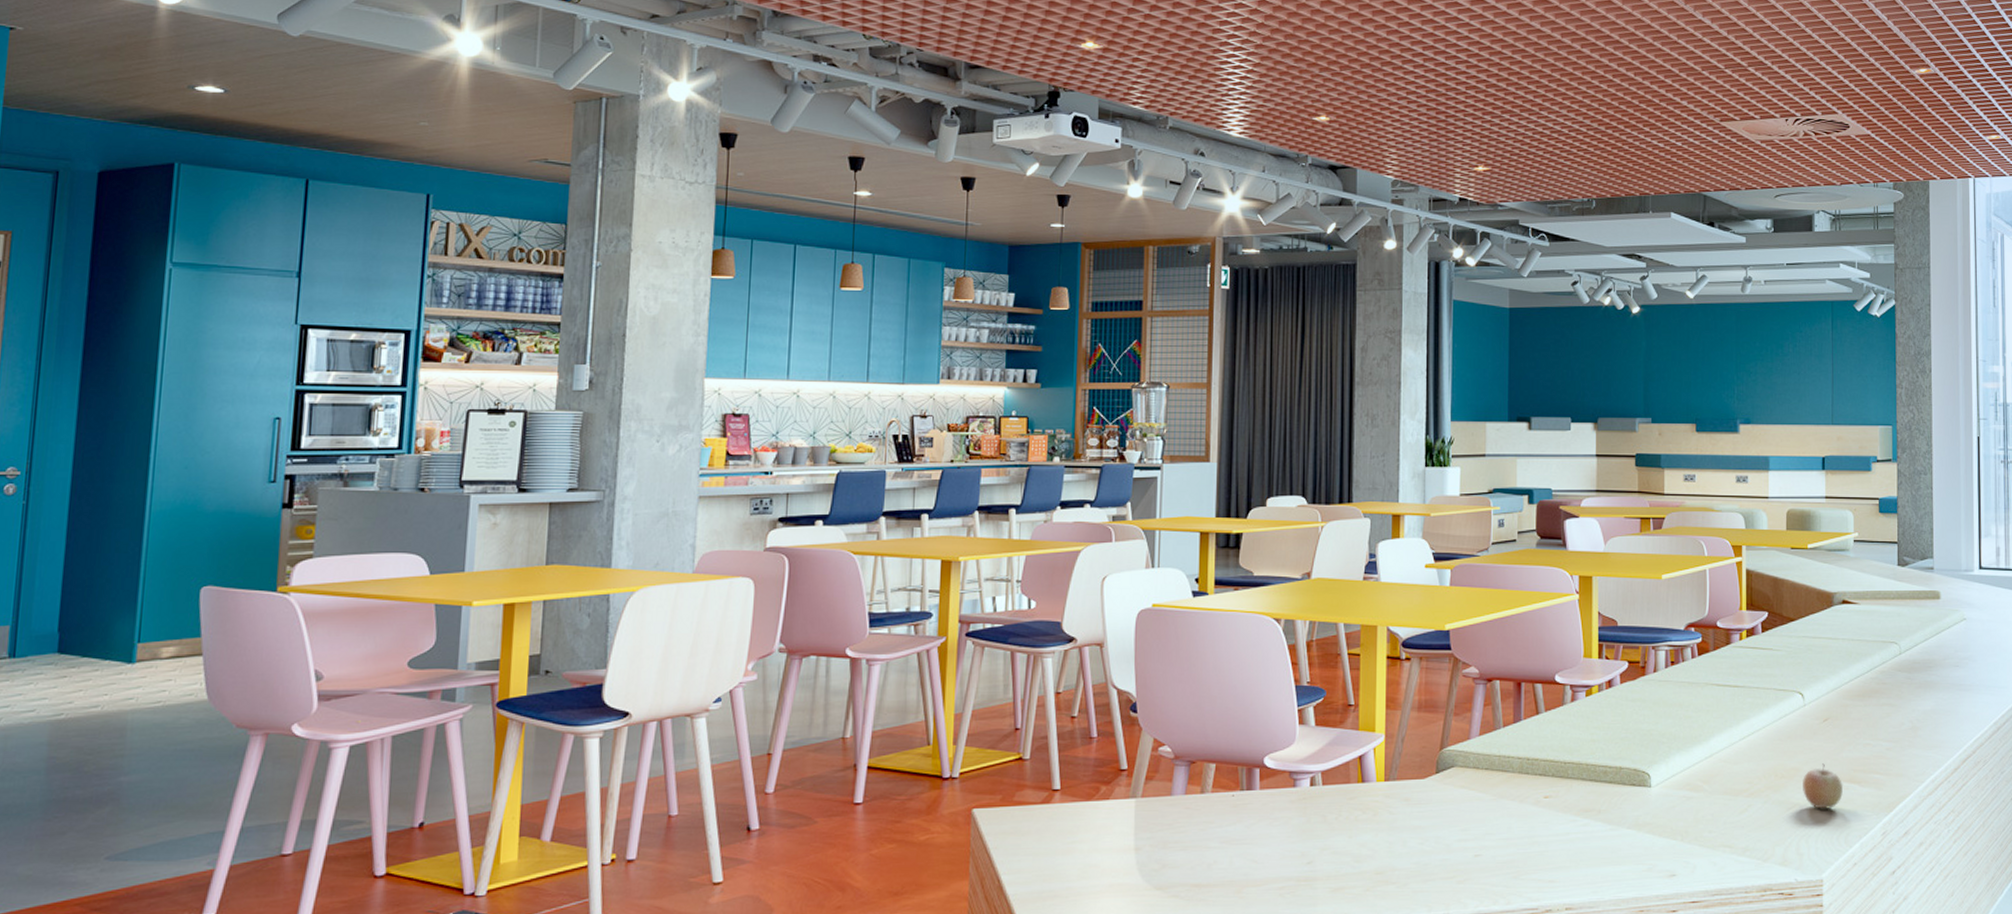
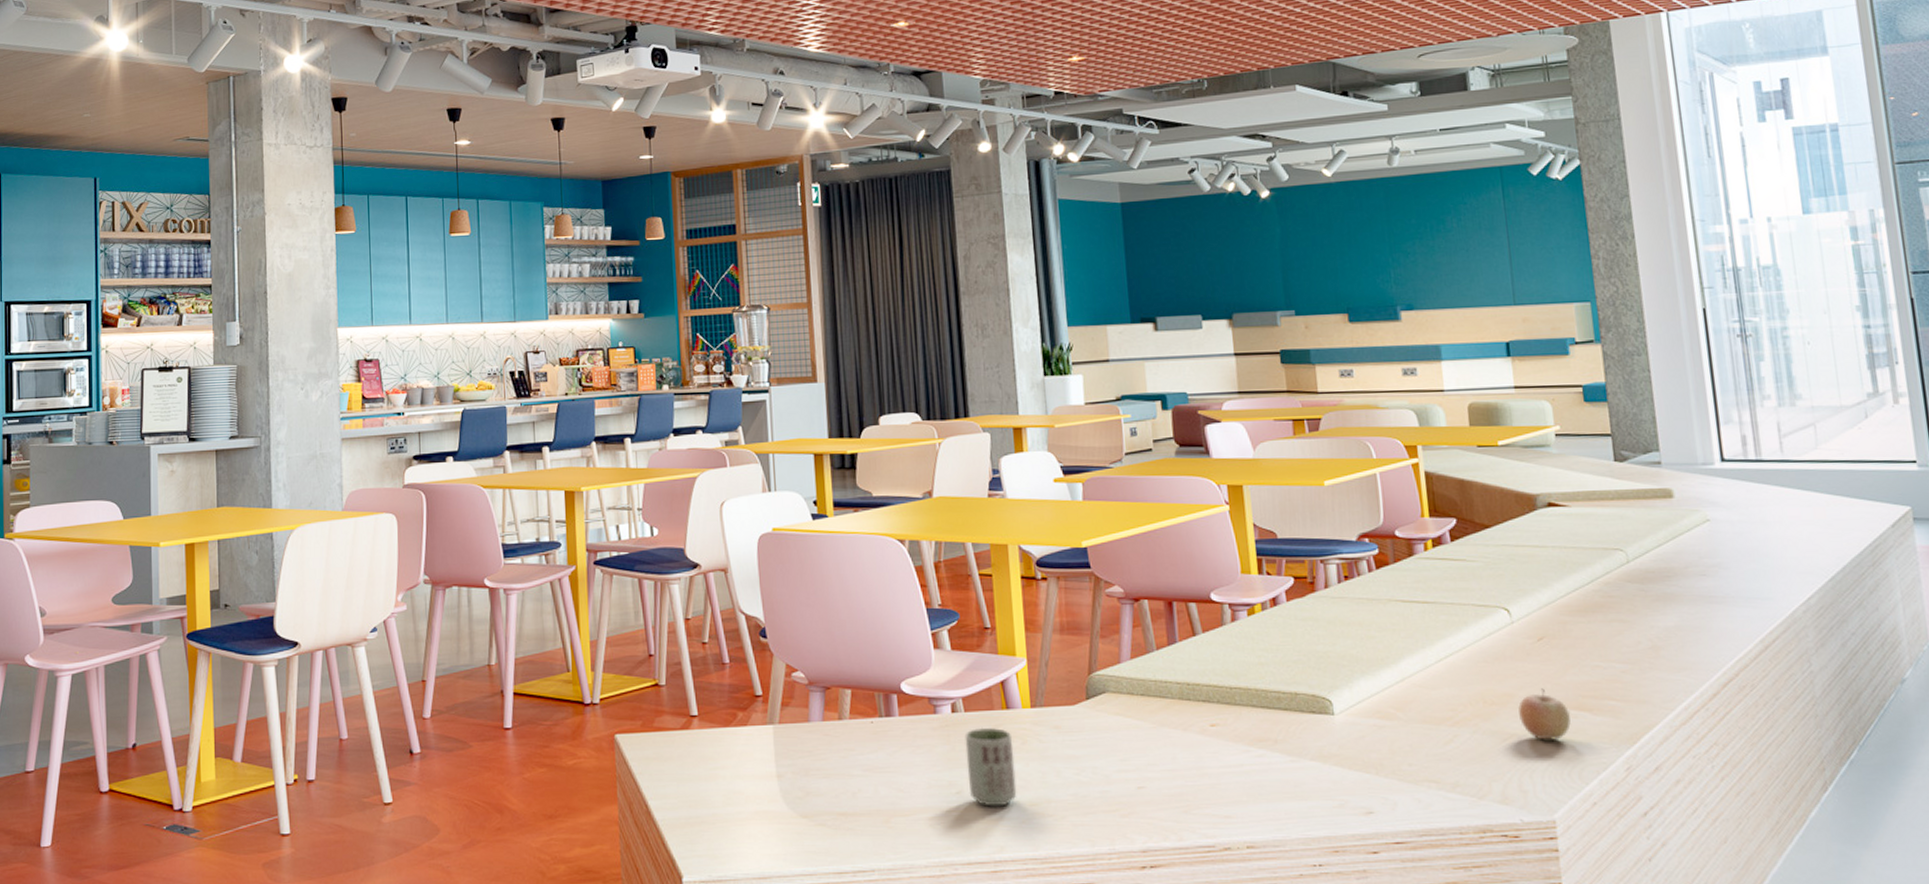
cup: none [1319,800,1365,876] -> present [964,727,1017,807]

